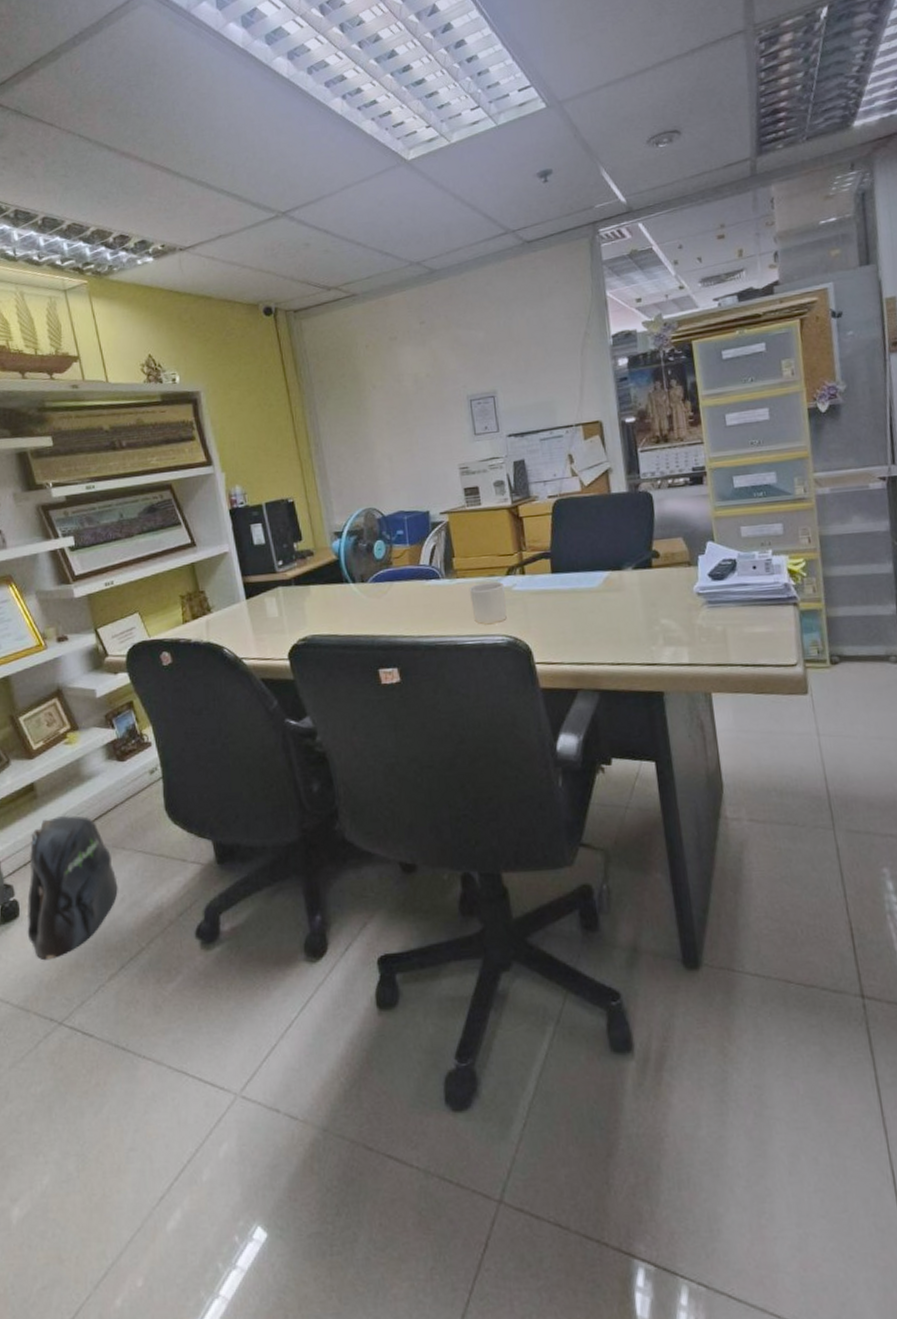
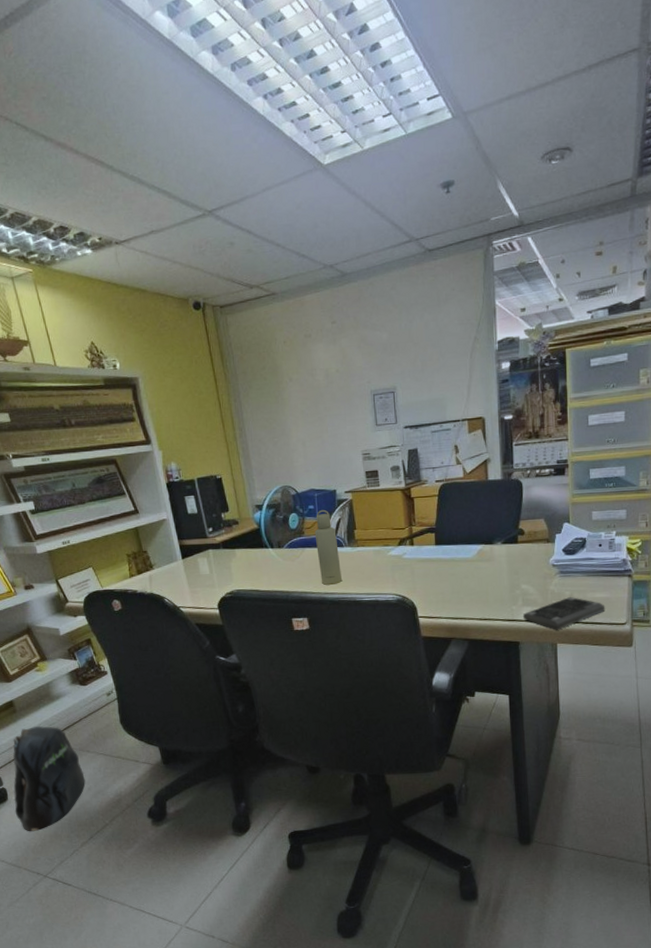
bottle: none [404,534,440,627] -> present [314,509,343,586]
mug: present [469,581,507,625] -> none [367,550,398,586]
calculator: none [665,633,769,676] -> present [522,597,606,630]

